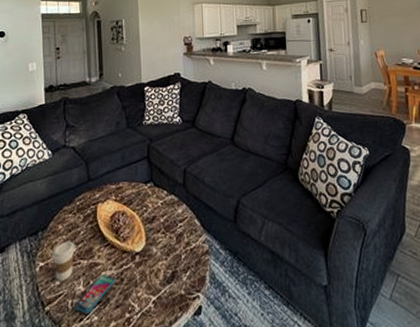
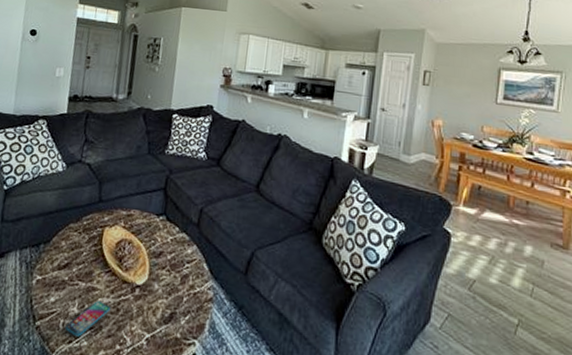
coffee cup: present [52,241,75,281] -> none [50,259,76,299]

